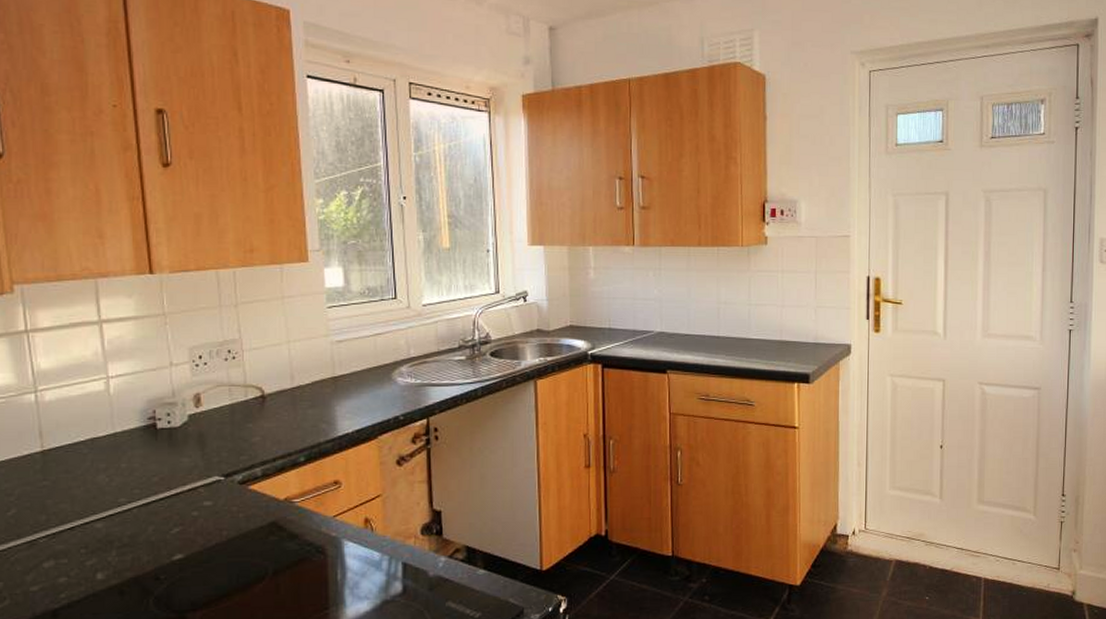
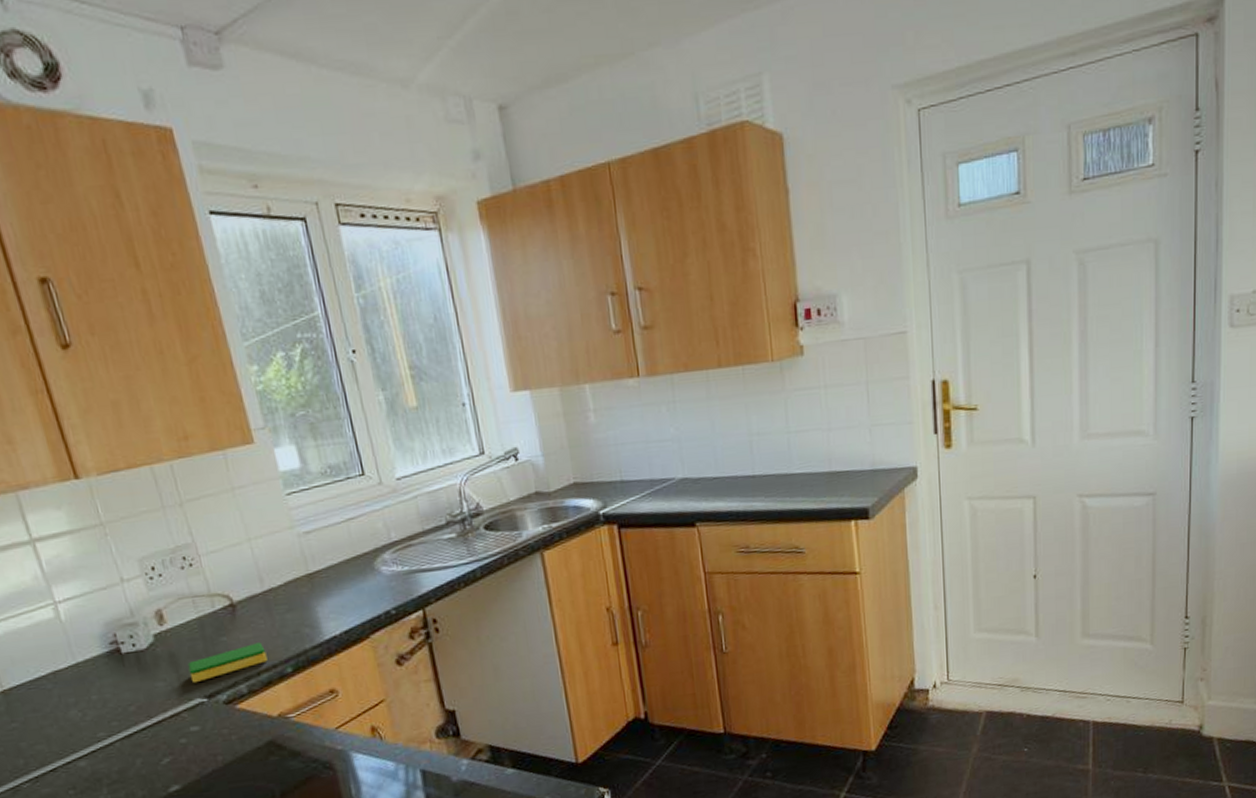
dish sponge: none [213,432,284,462] -> present [187,642,267,684]

